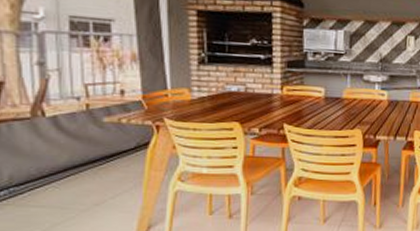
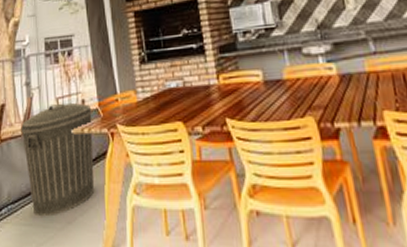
trash can: none [30,90,133,199] -> present [21,103,95,217]

